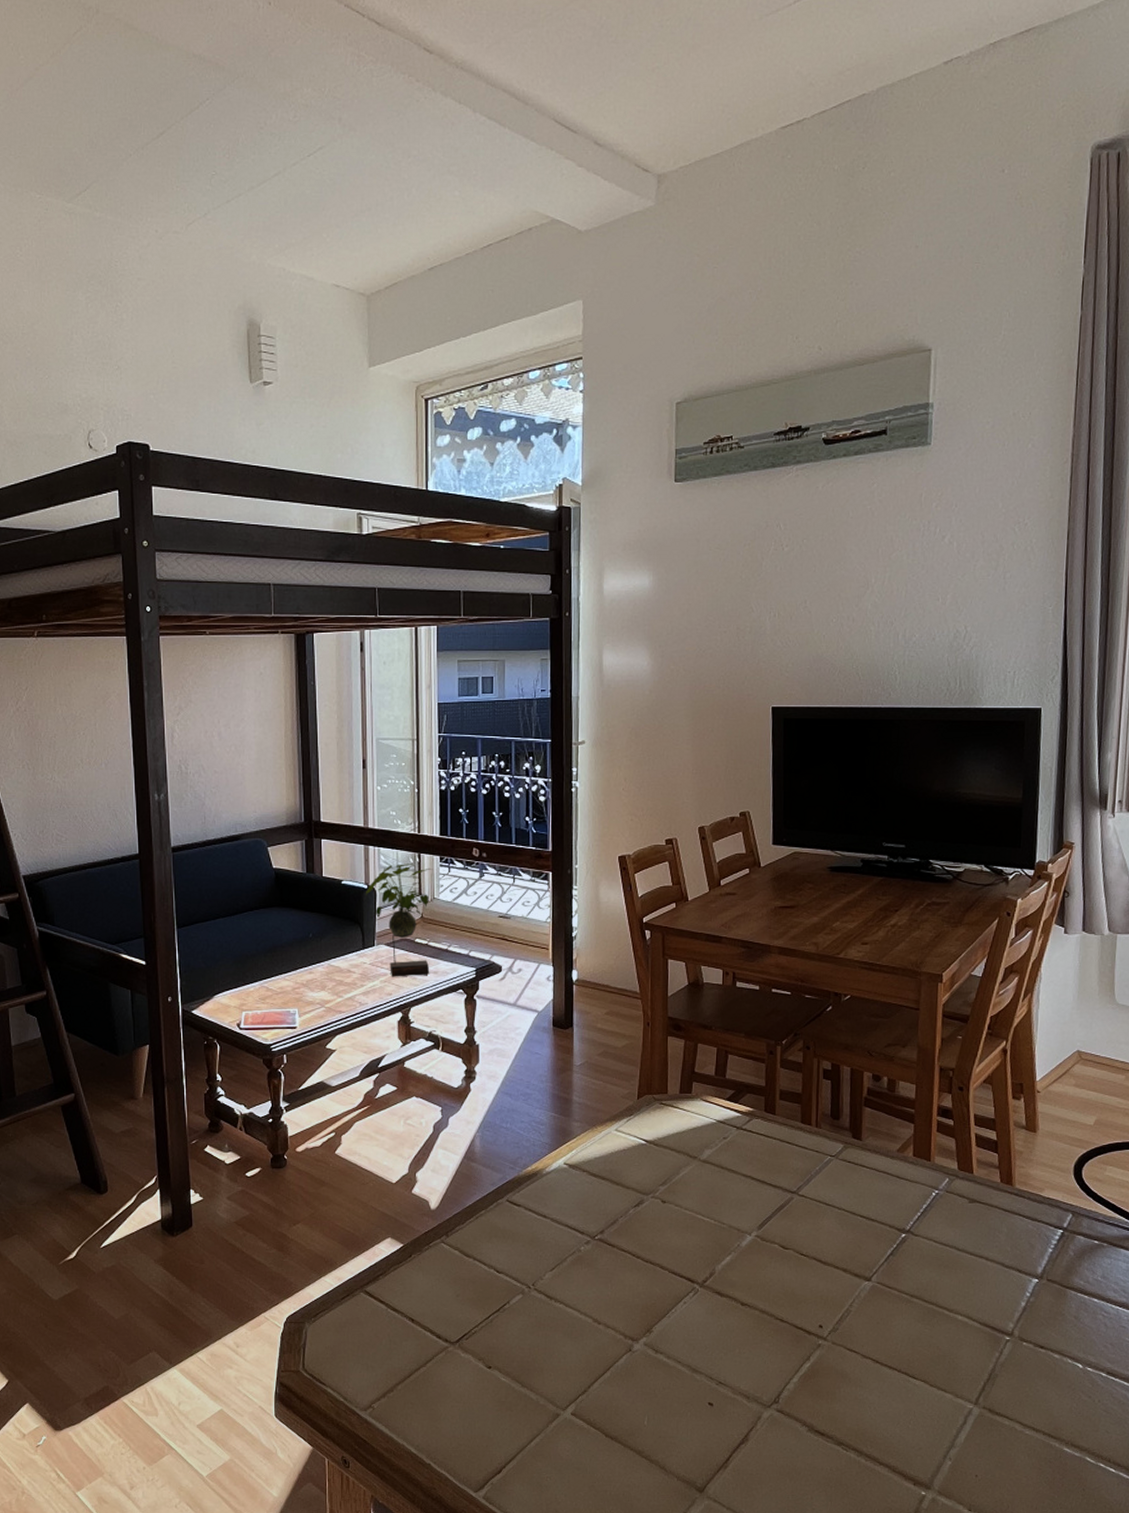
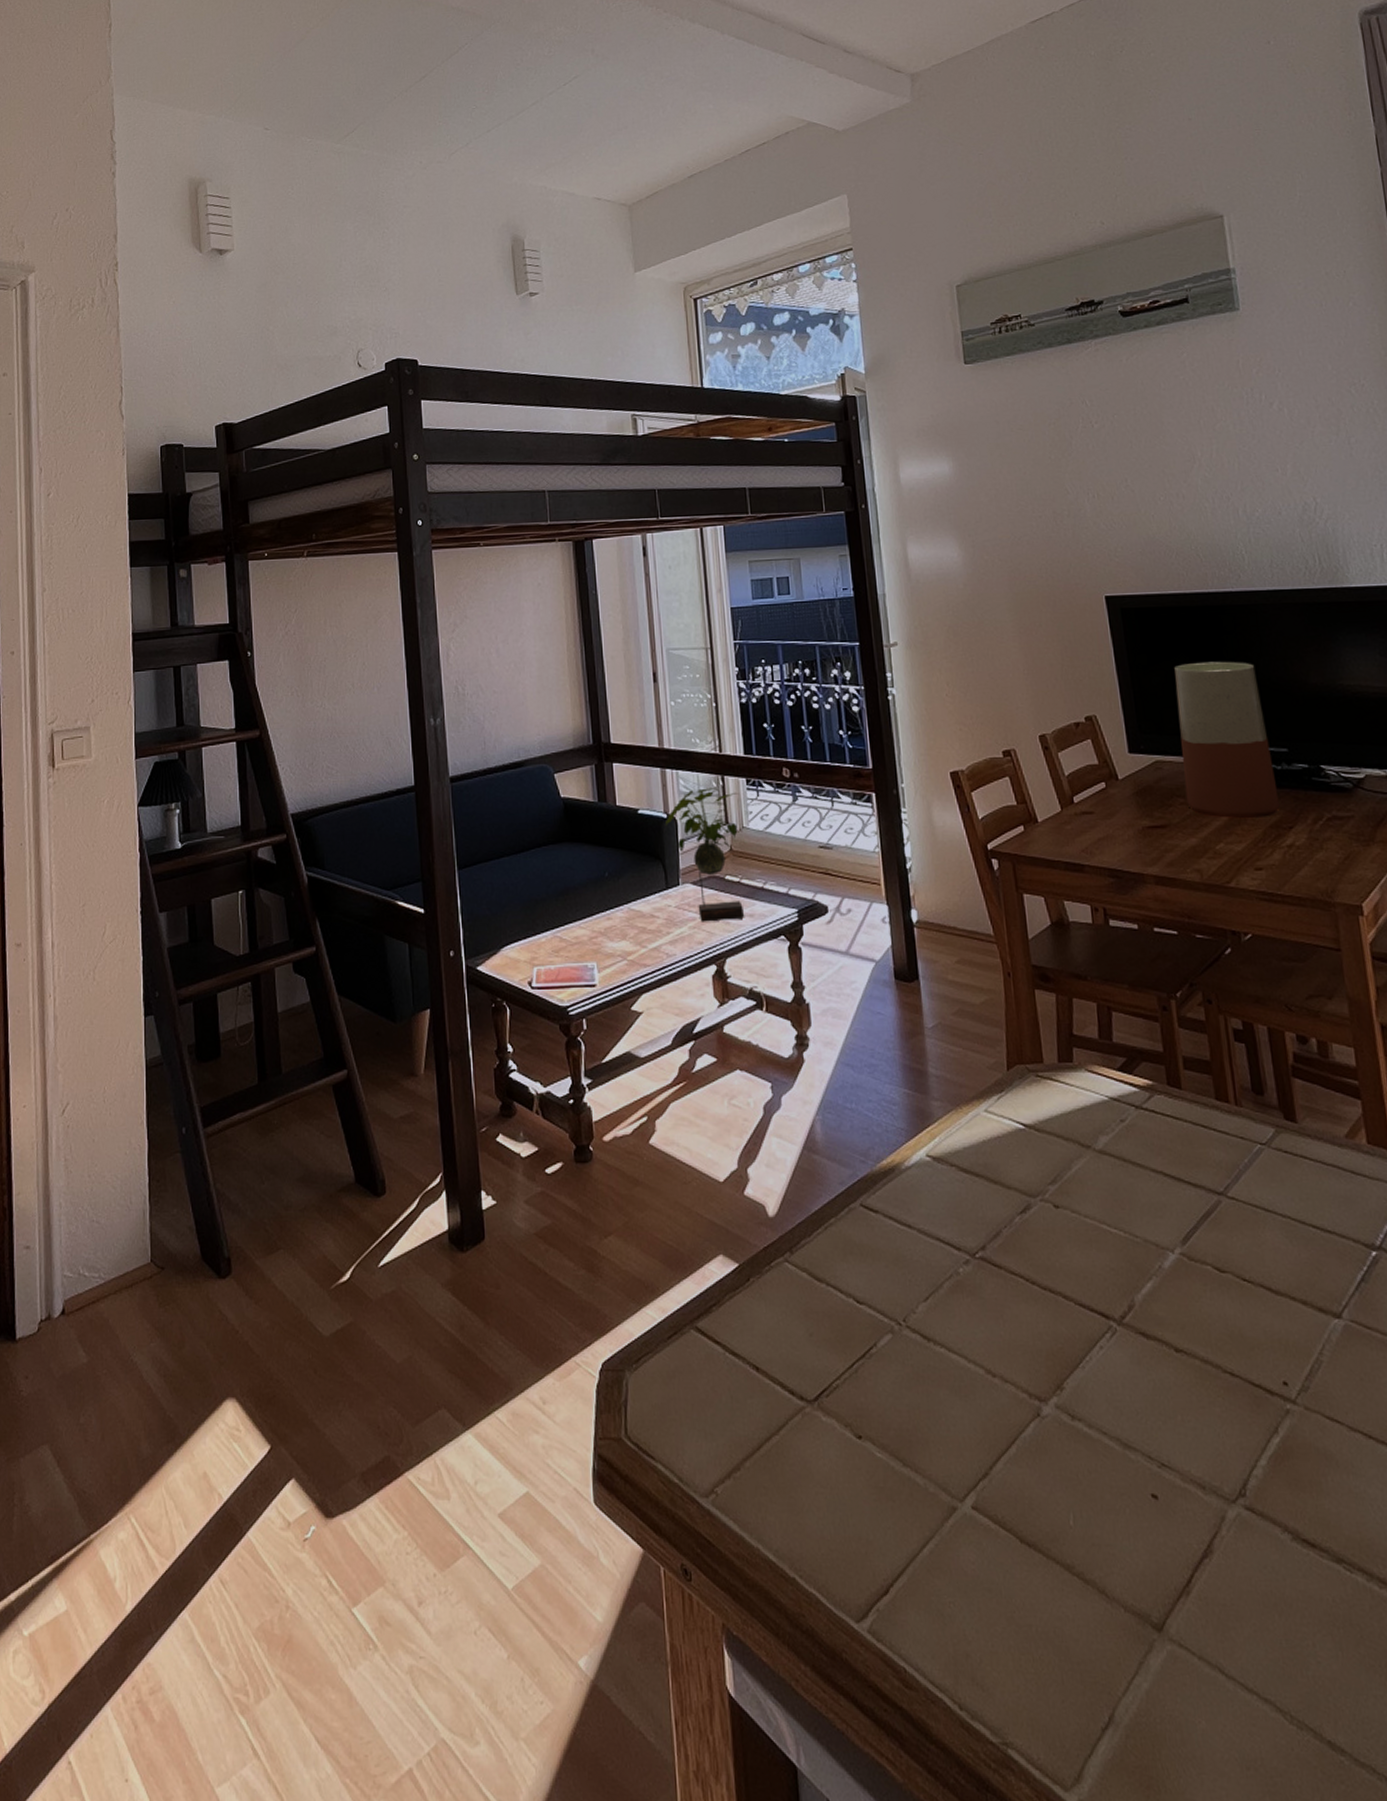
vase: none [814,768,891,901] -> present [1174,661,1280,818]

